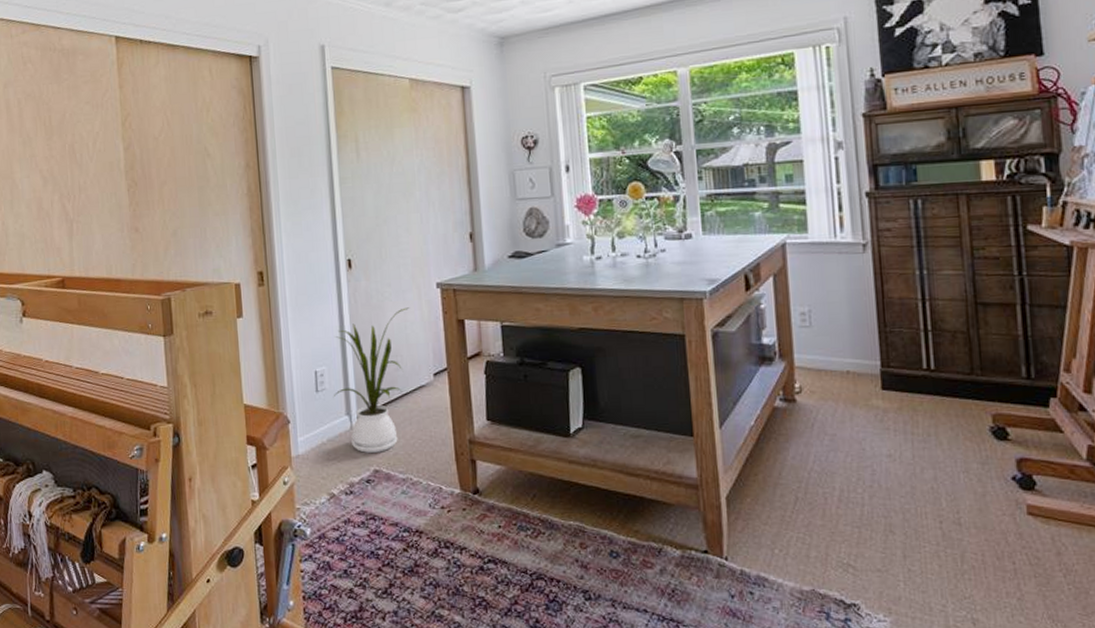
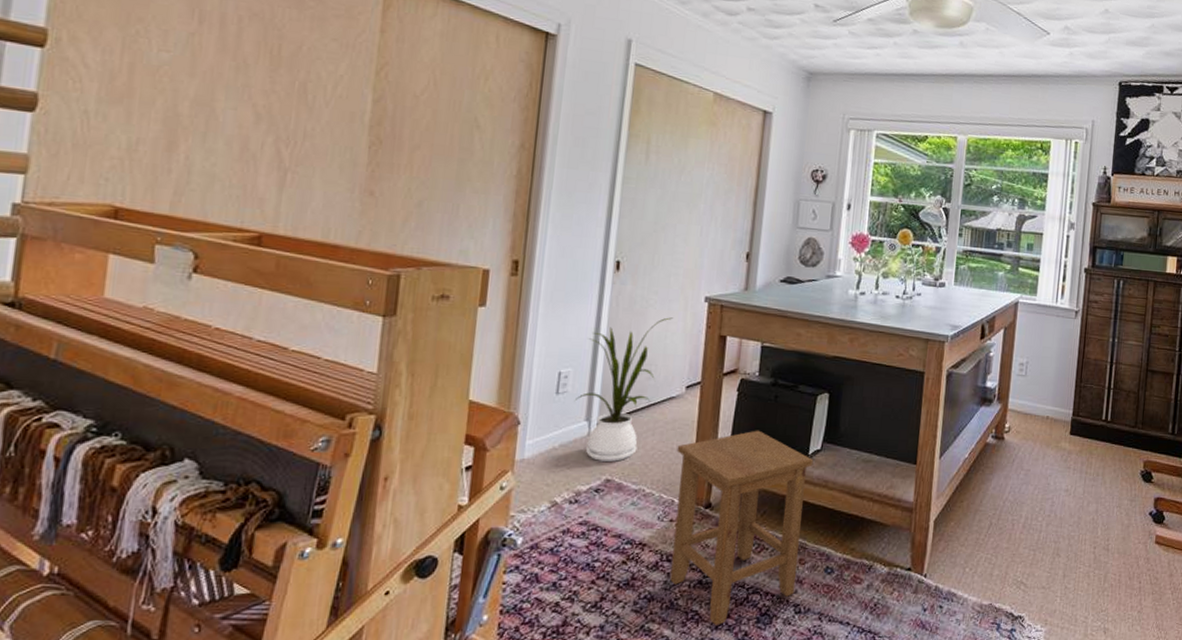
stool: none [435,412,581,613] -> present [670,430,814,626]

